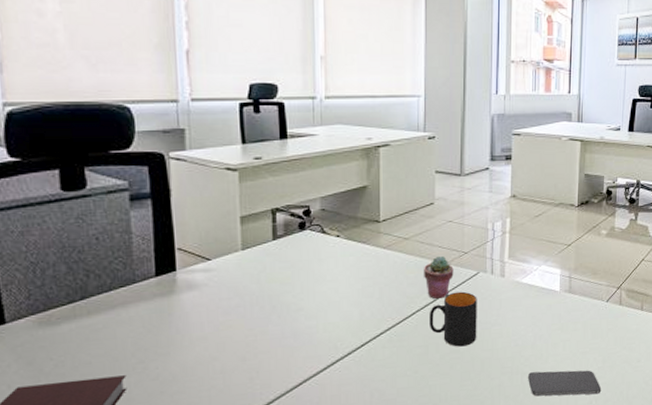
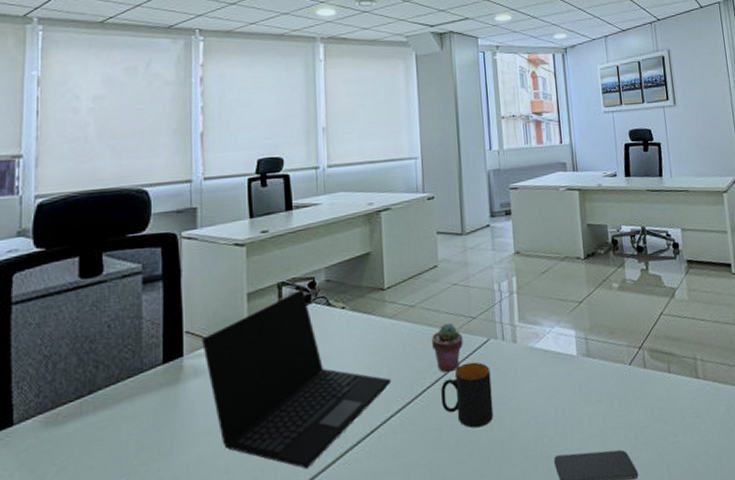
laptop: none [195,215,383,373] -> present [202,288,392,468]

